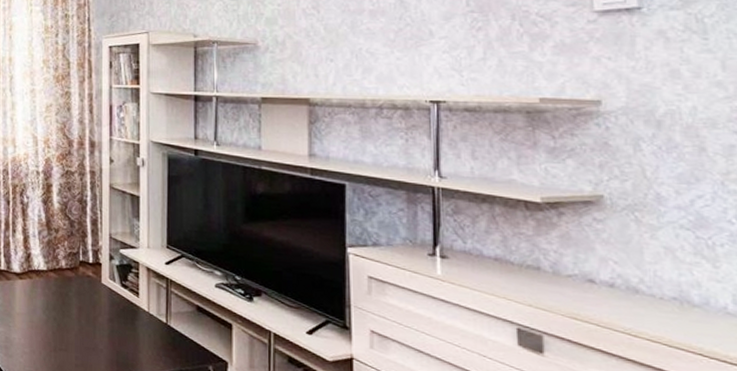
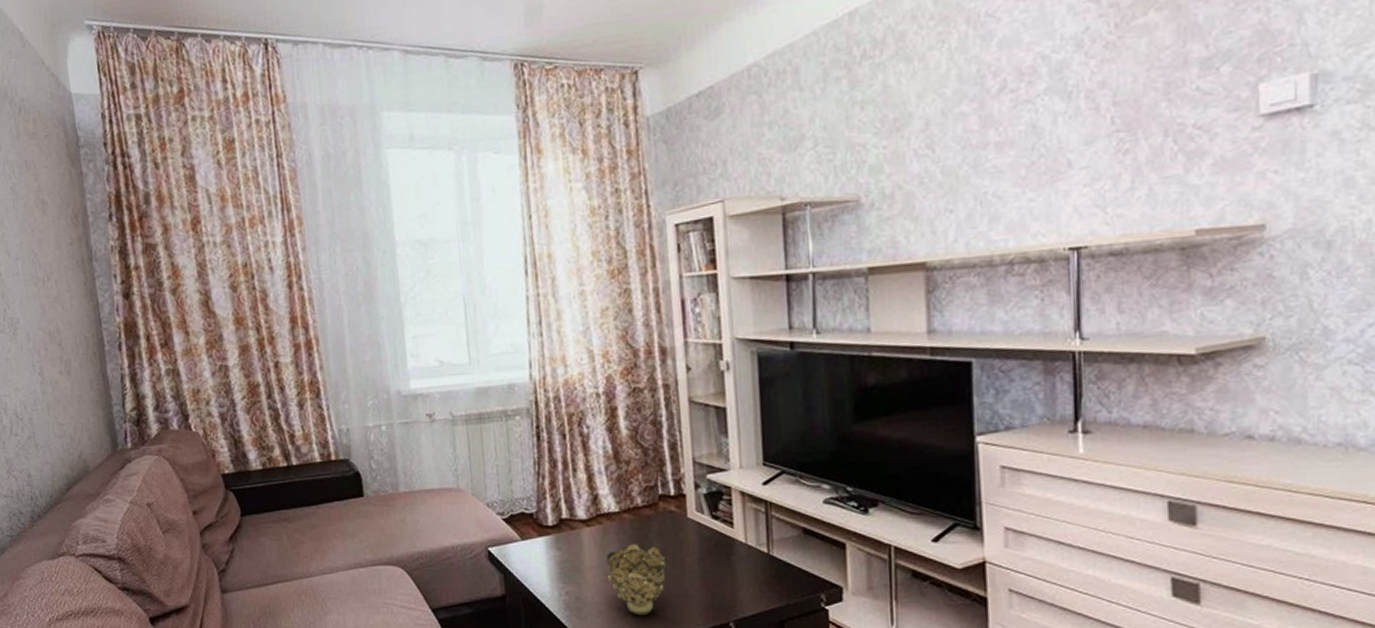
decorative bowl: none [32,298,81,362] -> present [606,544,666,616]

